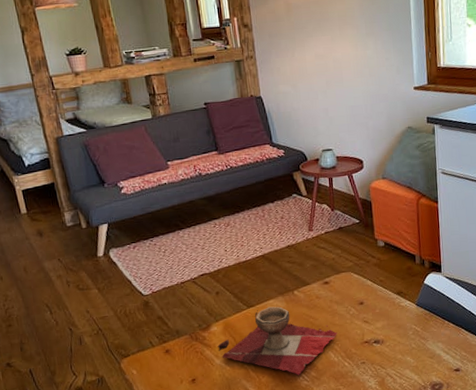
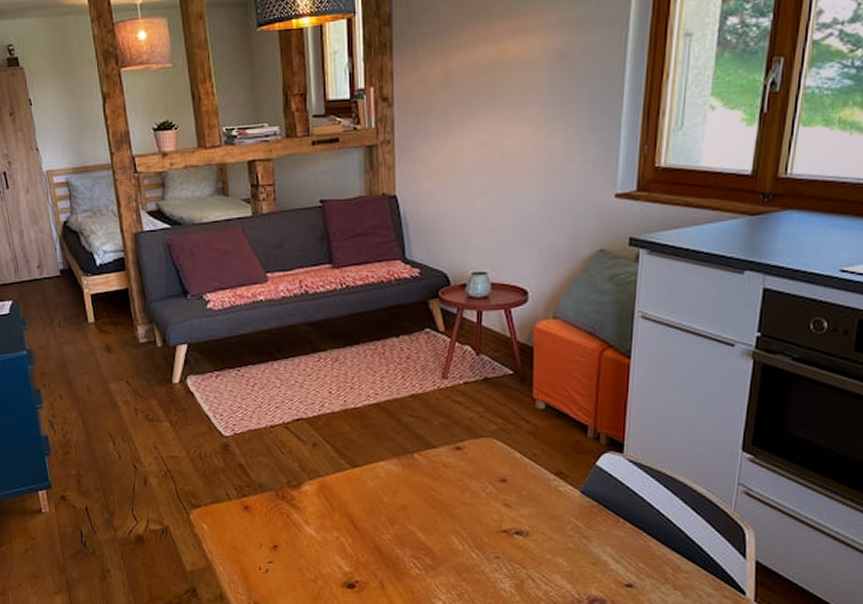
decorative bowl: present [217,306,337,376] -> none [308,469,466,560]

